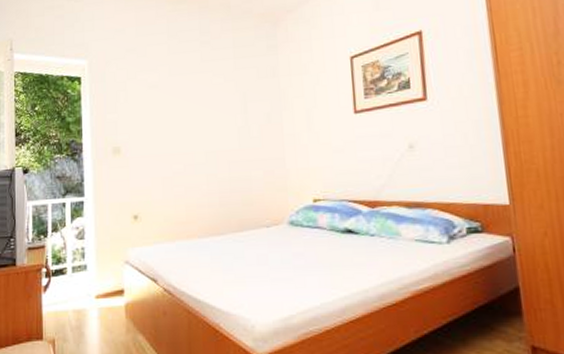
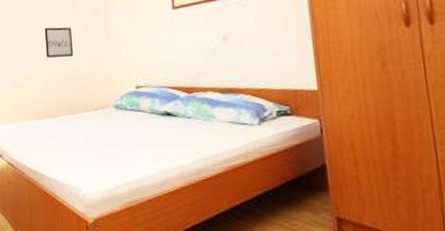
wall art: none [210,131,242,166] -> present [44,27,73,58]

